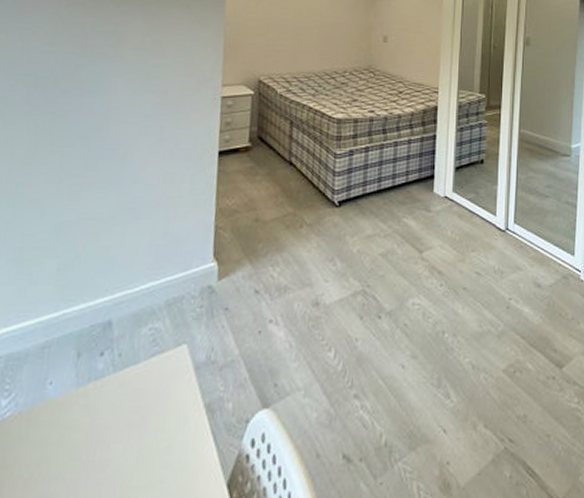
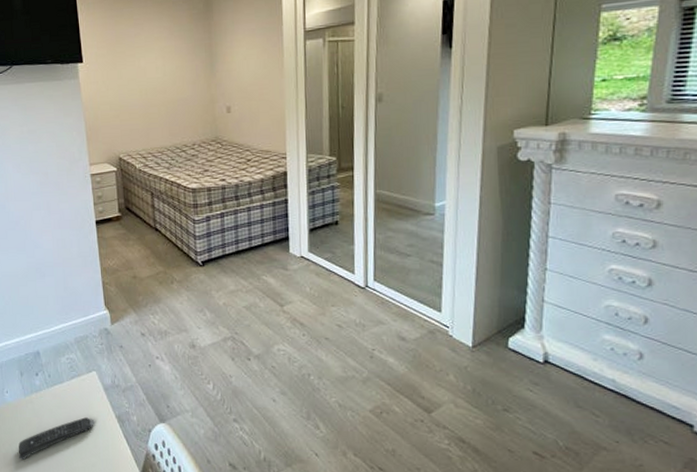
remote control: none [48,411,175,488] -> present [18,417,95,461]

